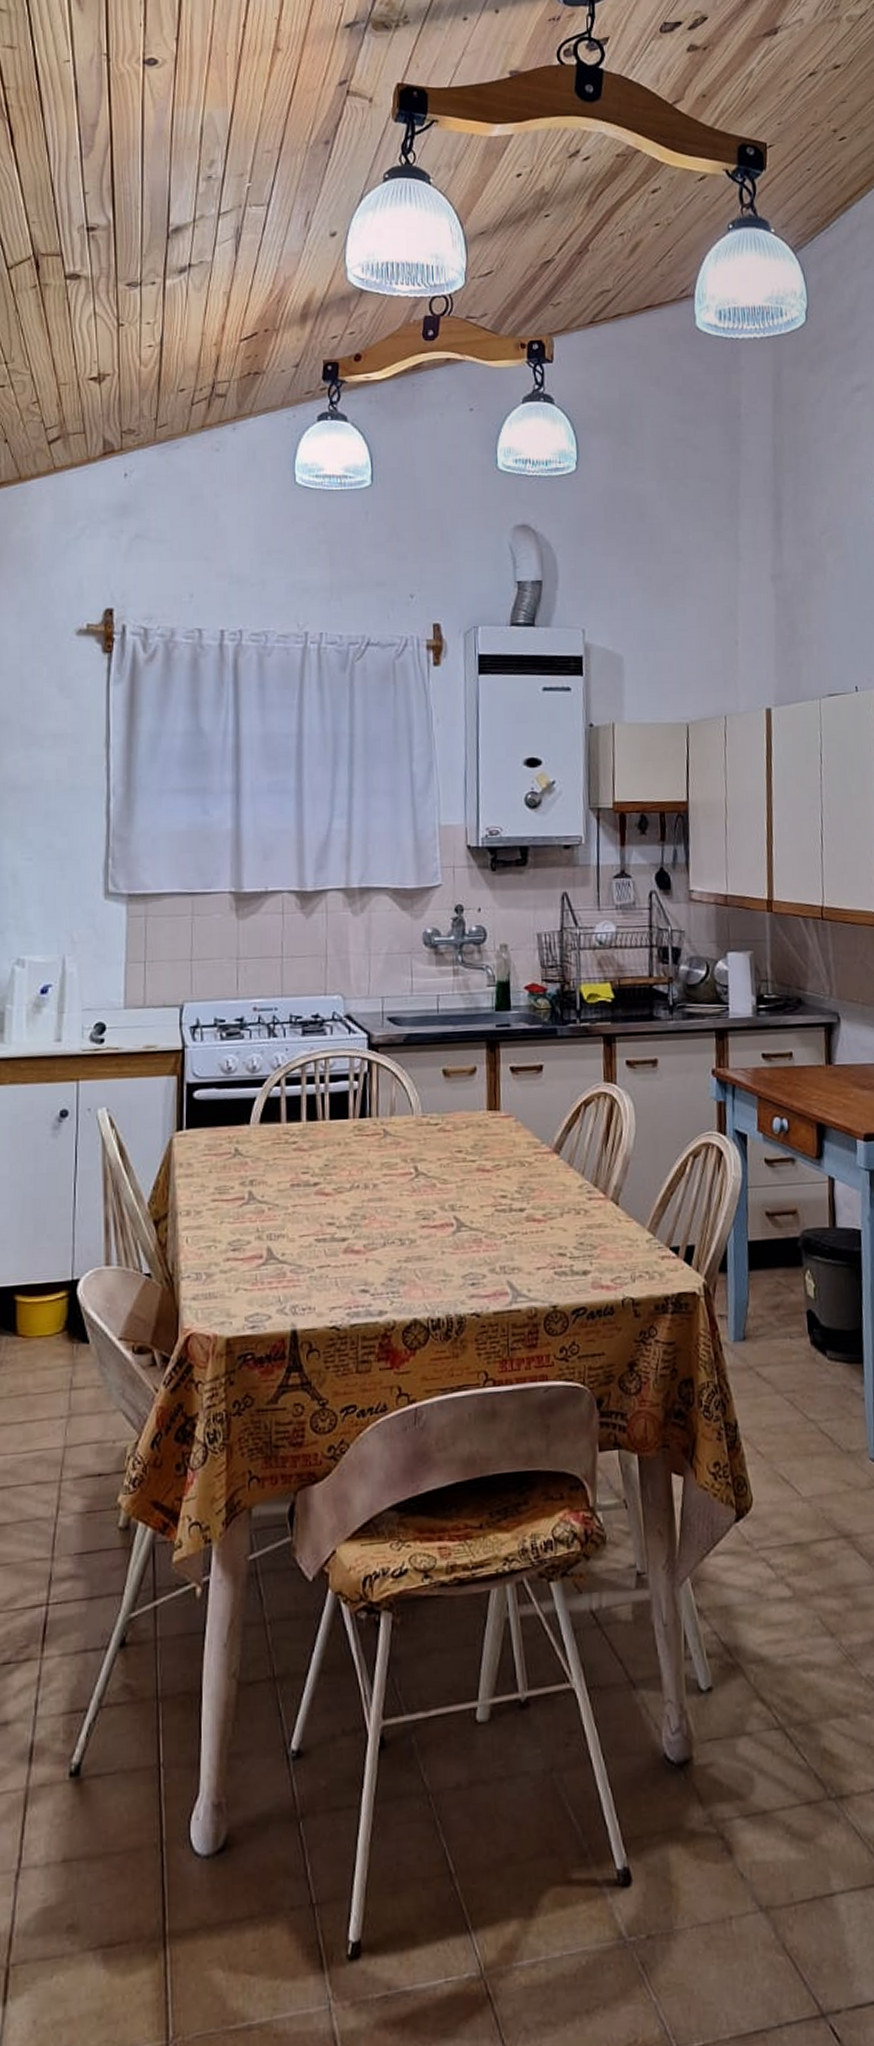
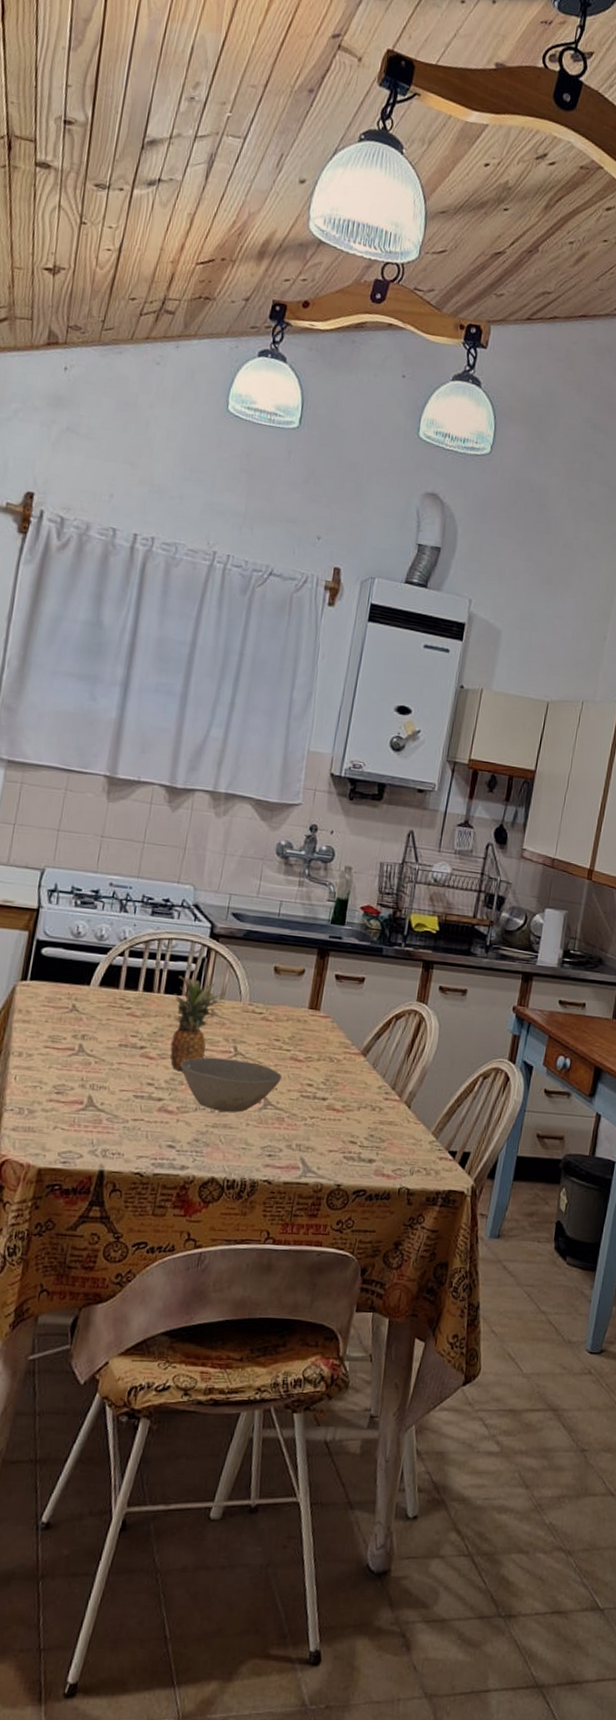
fruit: none [340,1097,397,1204] -> present [169,976,226,1071]
bowl: none [360,1181,471,1243] -> present [180,1057,282,1113]

